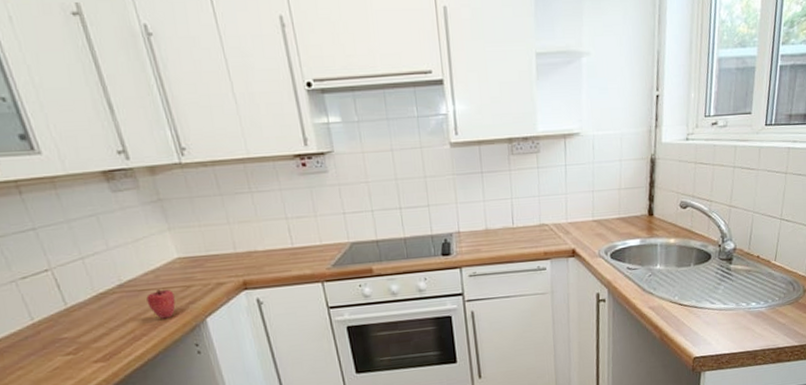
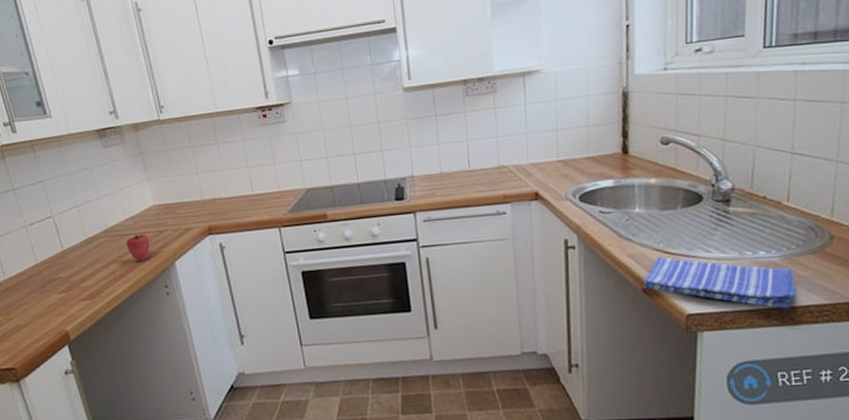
dish towel: none [660,308,776,351] -> present [643,256,797,309]

